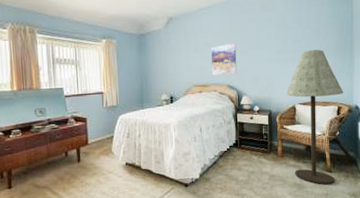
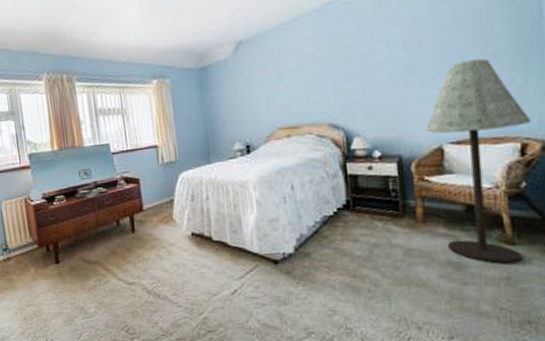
wall art: present [211,43,237,76] -> none [301,64,343,113]

